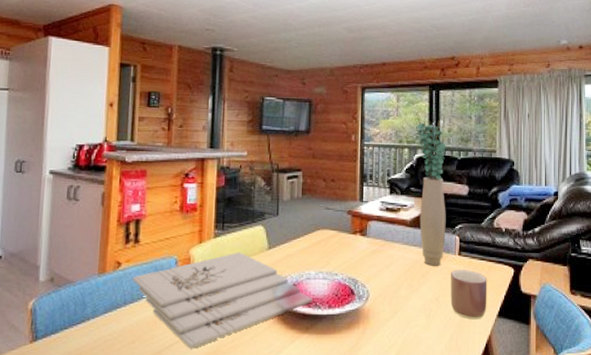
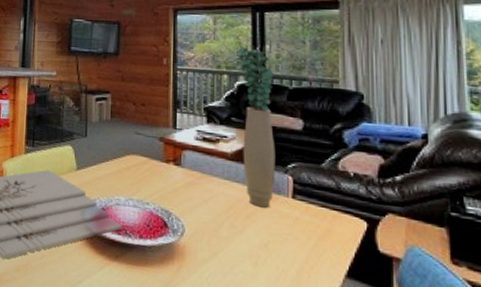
mug: present [450,270,487,320] -> none [282,215,332,277]

